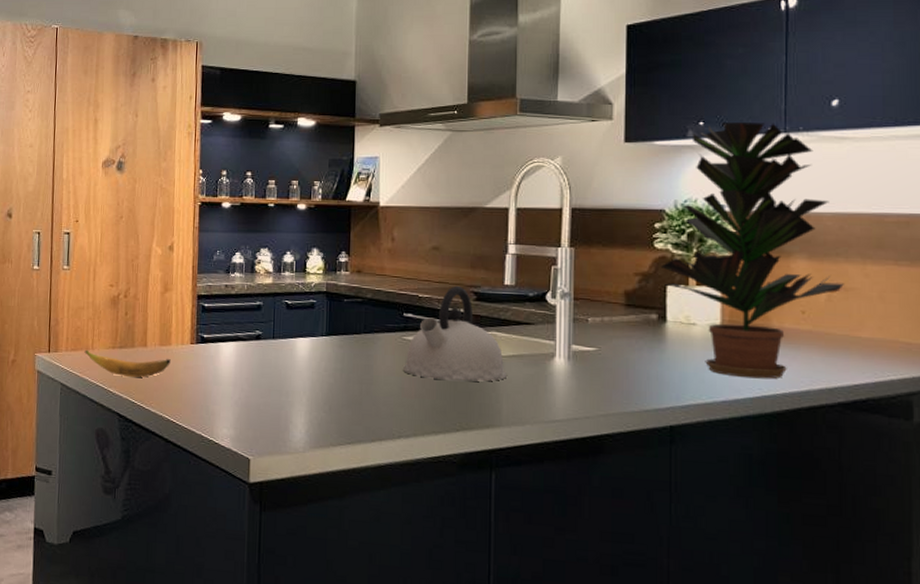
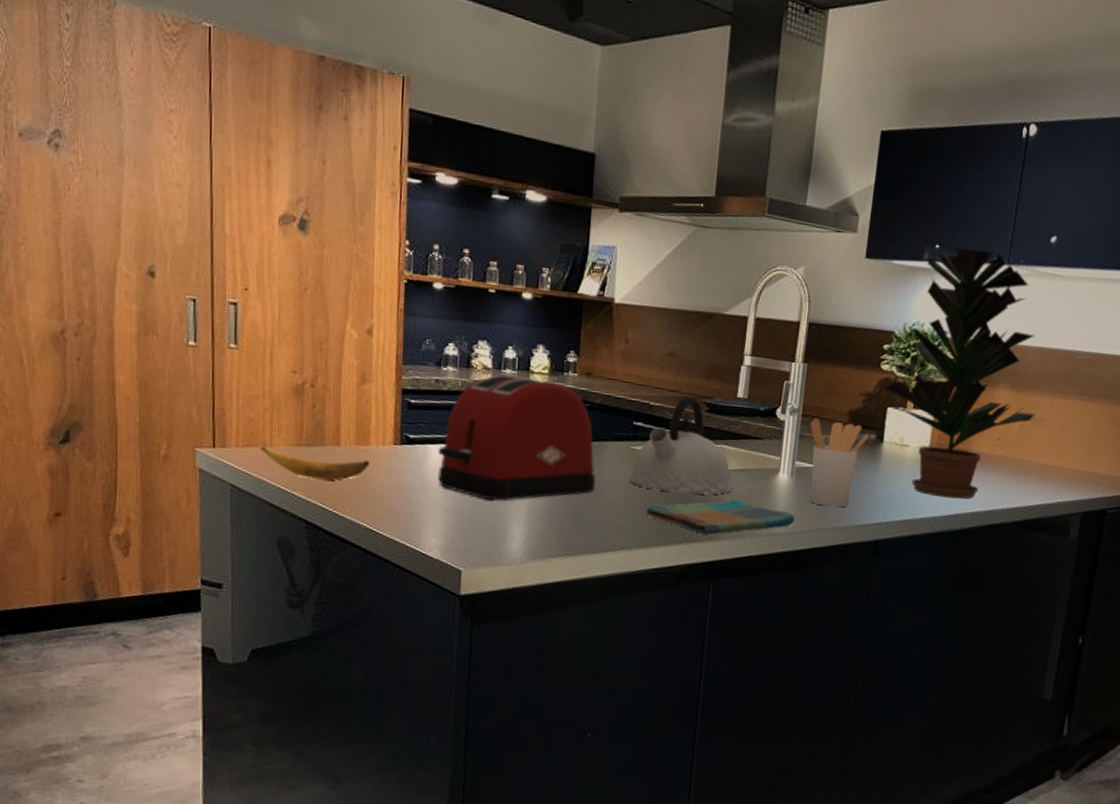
toaster: none [228,277,371,393] -> present [438,374,596,501]
dish towel: none [421,385,577,422] -> present [646,498,795,534]
utensil holder: none [583,300,650,392] -> present [810,417,869,508]

